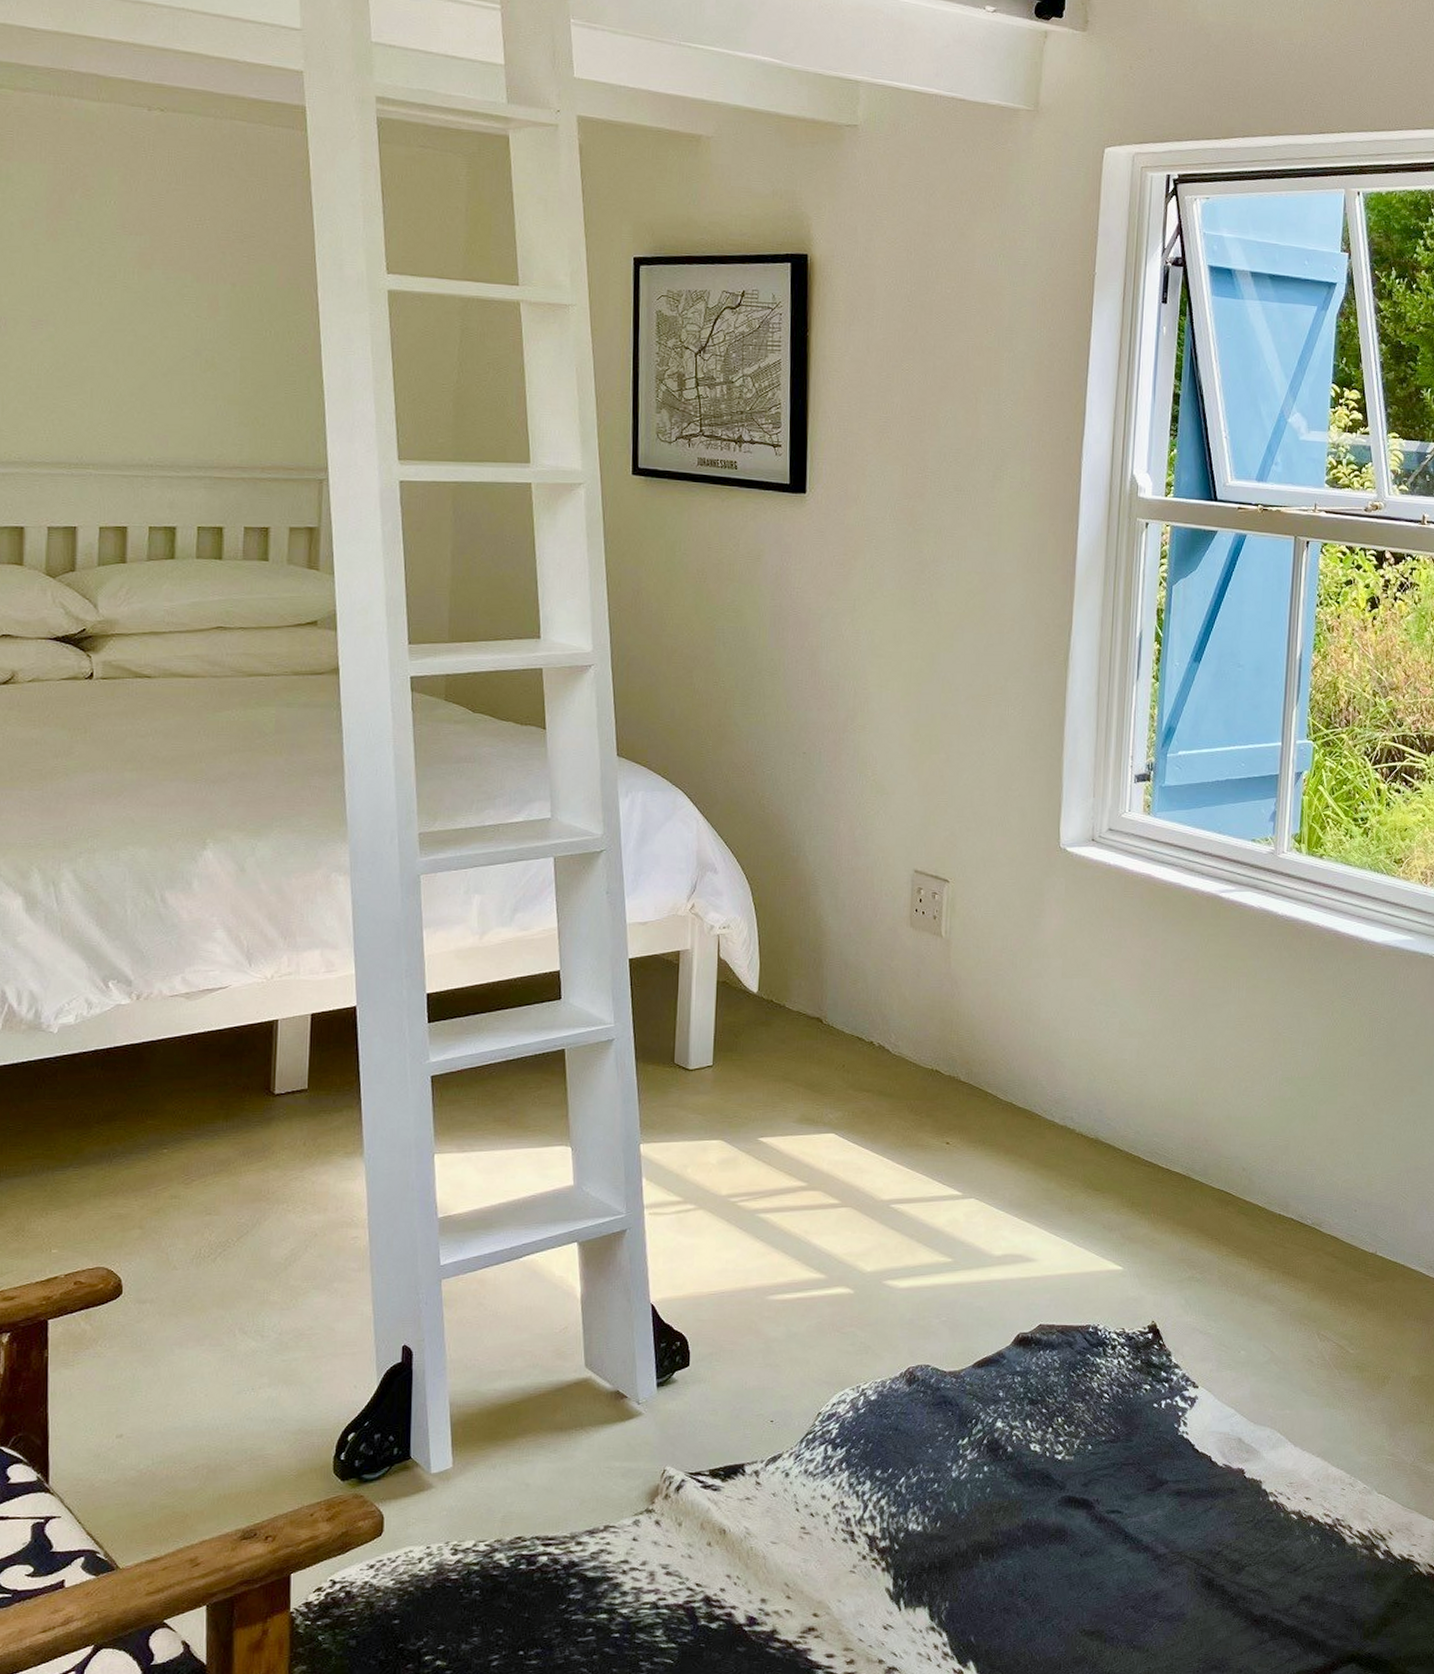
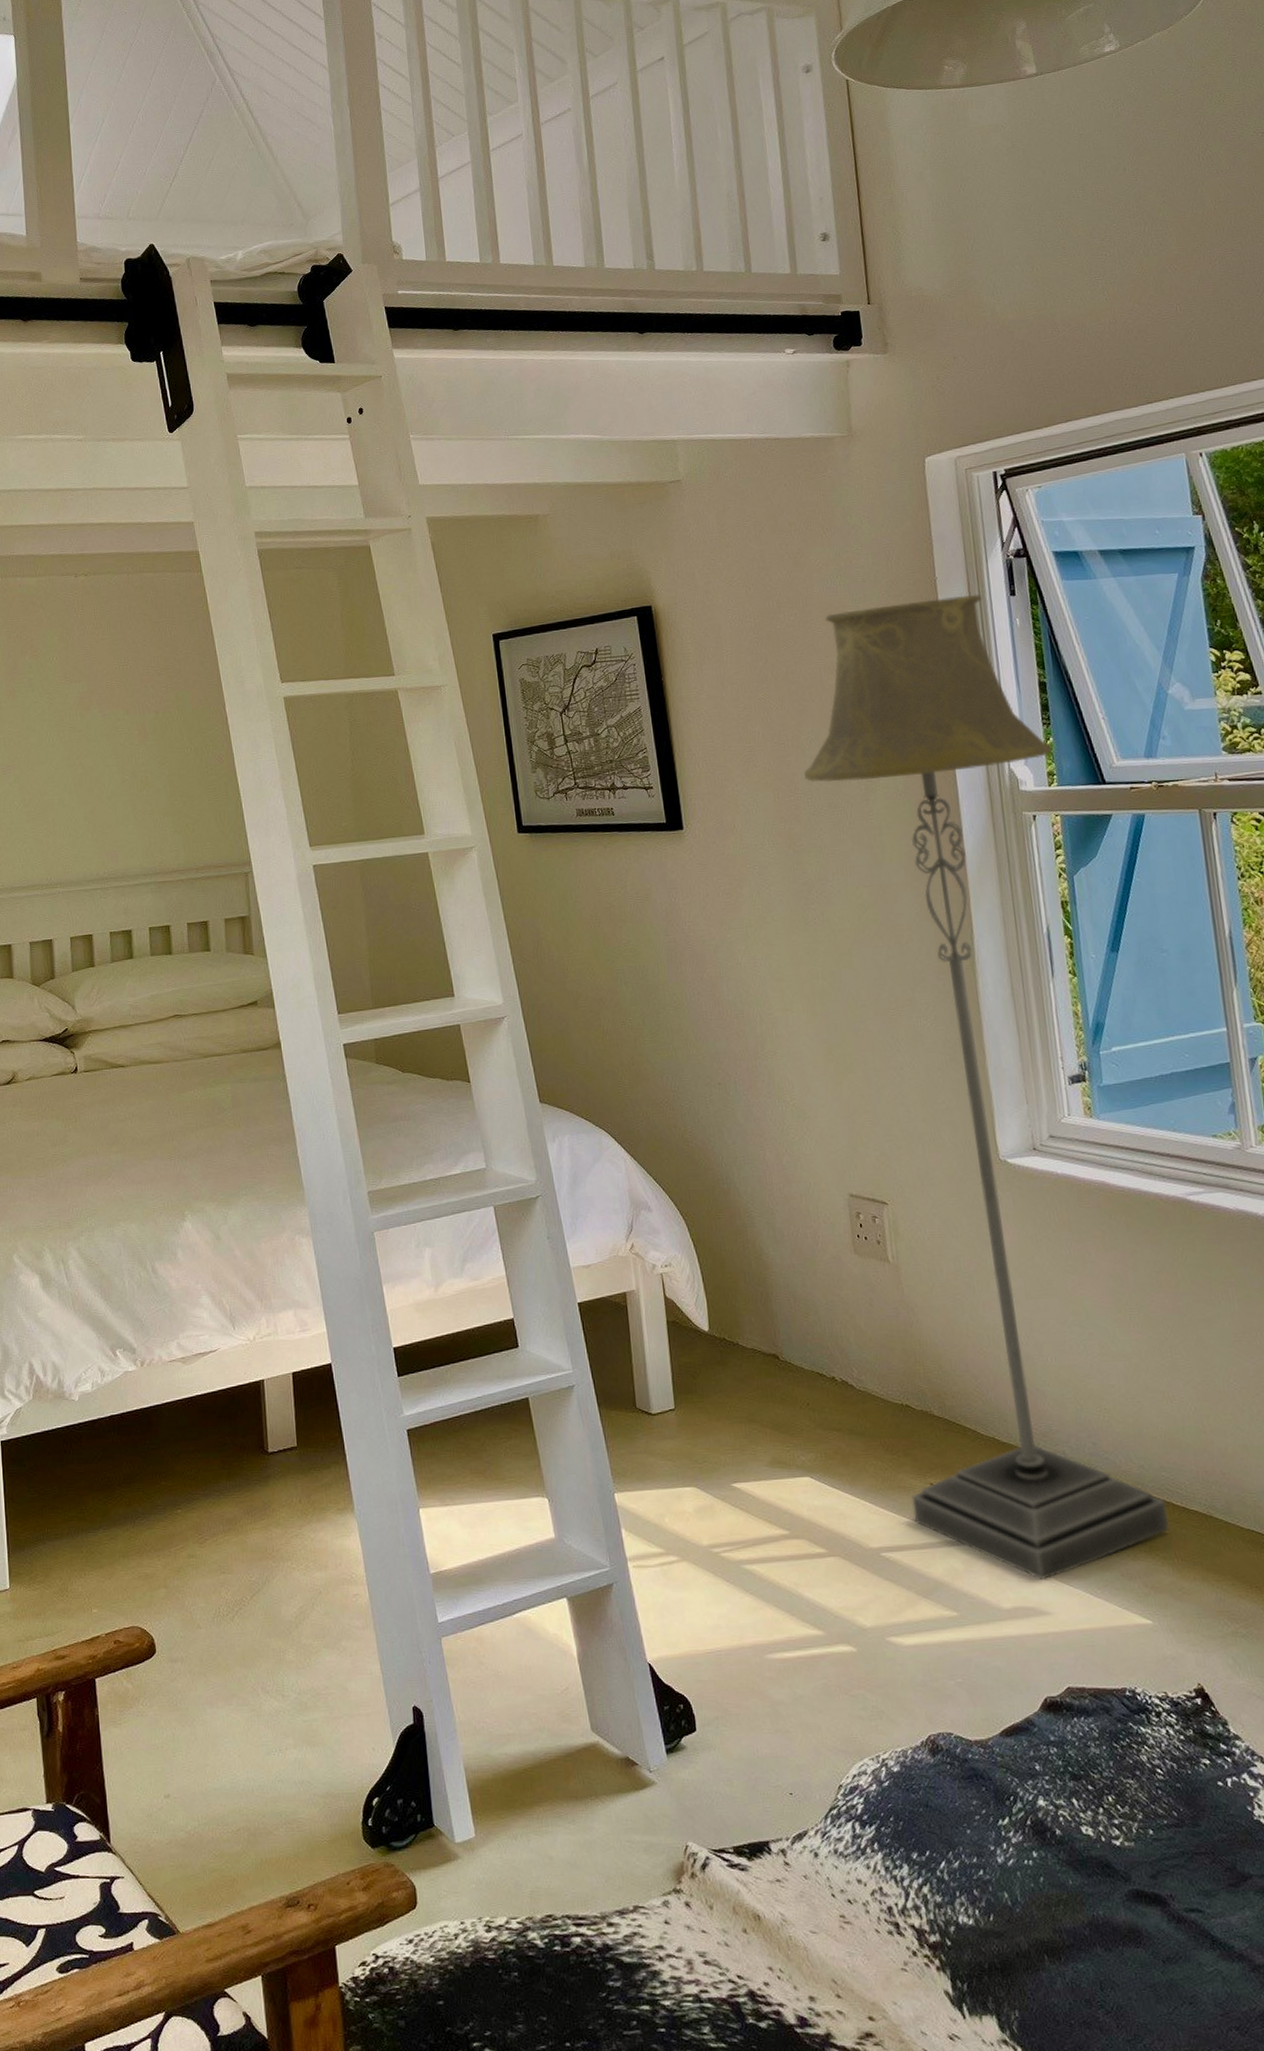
floor lamp: none [926,292,1174,1231] -> present [804,594,1170,1581]

